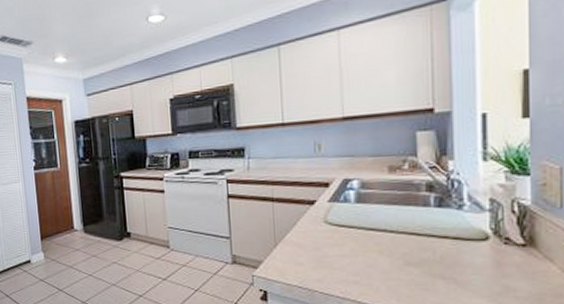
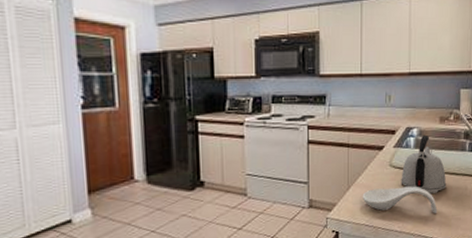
spoon rest: none [292,246,394,280] -> present [362,186,438,213]
kettle: none [340,188,405,256] -> present [401,136,447,194]

